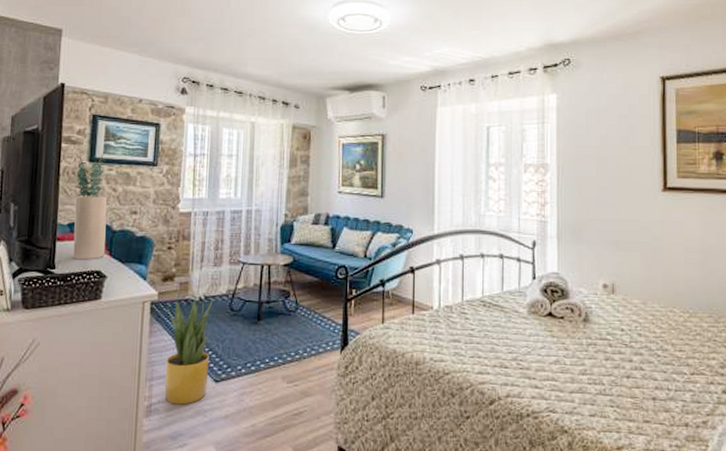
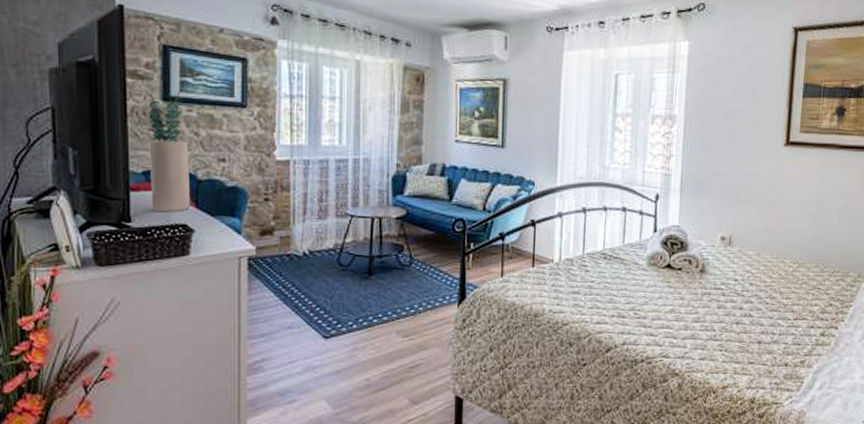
planter: present [164,298,213,405] -> none [266,252,319,362]

